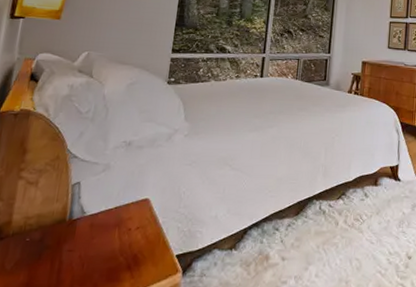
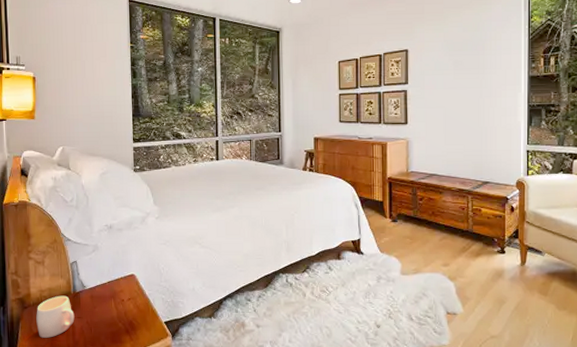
mug: none [11,223,65,277] -> present [36,295,75,338]

